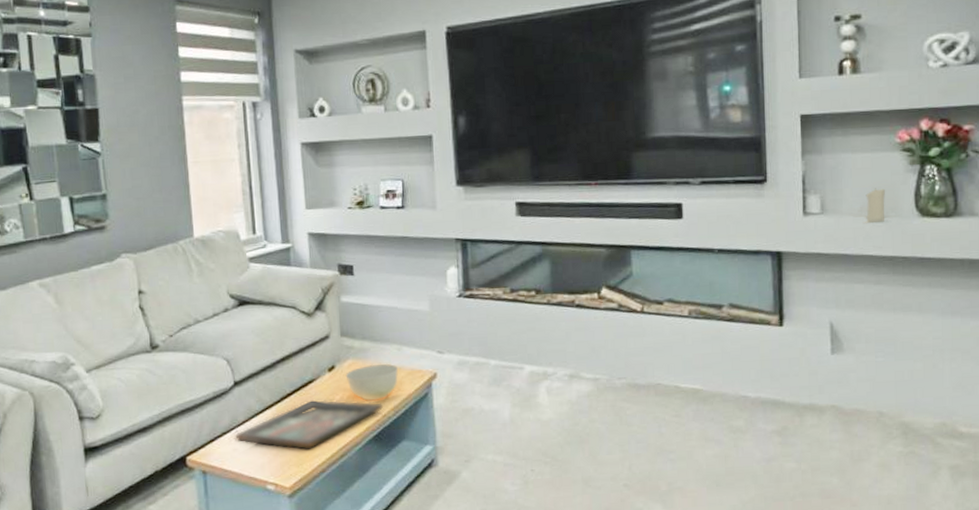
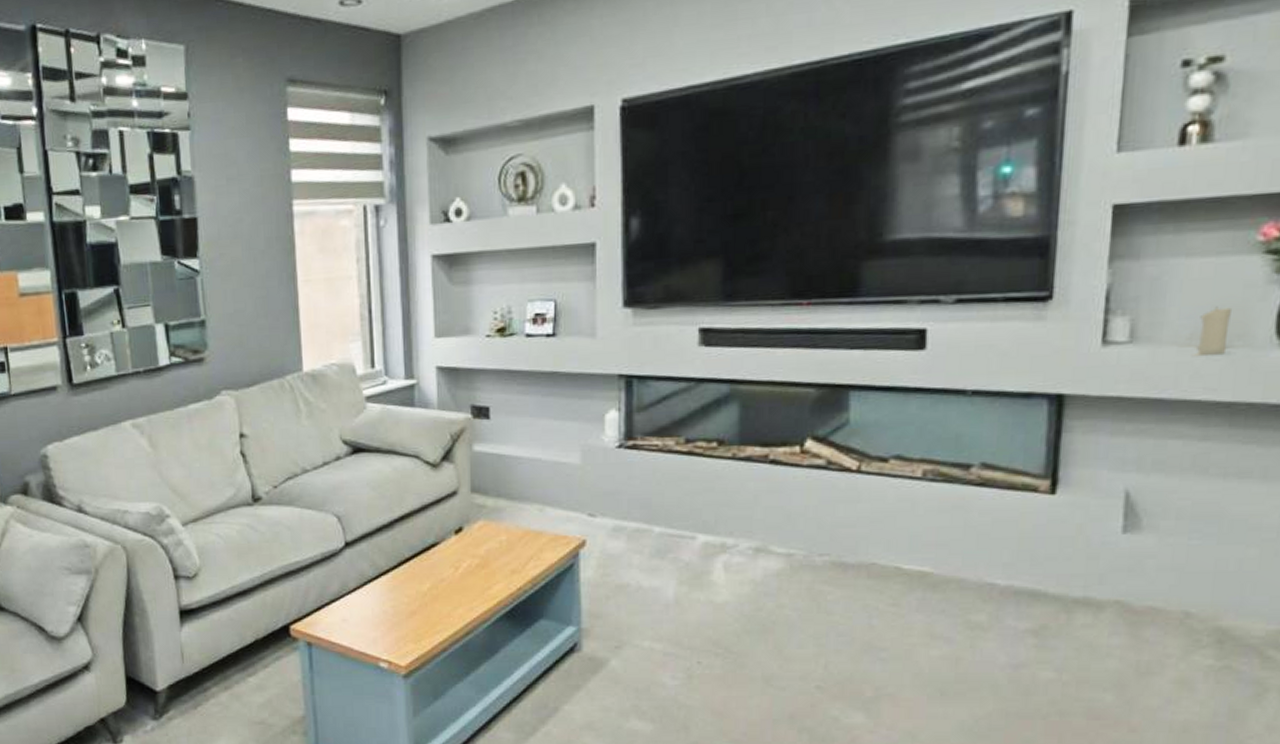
decorative tray: present [235,399,384,450] -> none [345,566,519,624]
bowl: present [345,364,398,403] -> none [475,528,538,573]

